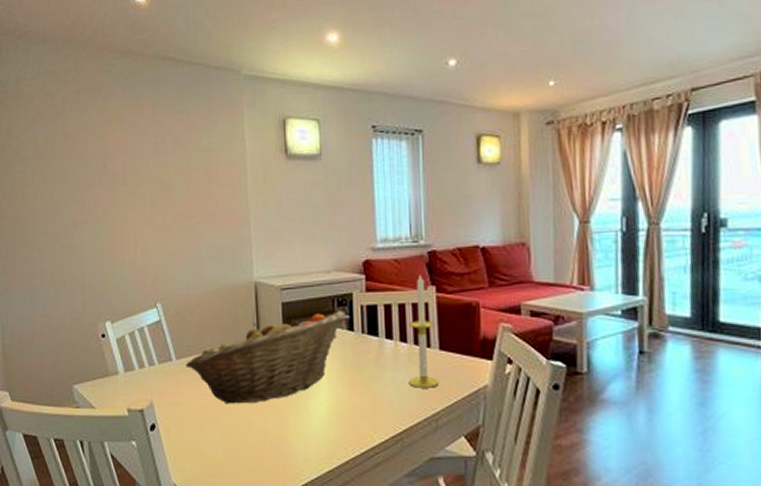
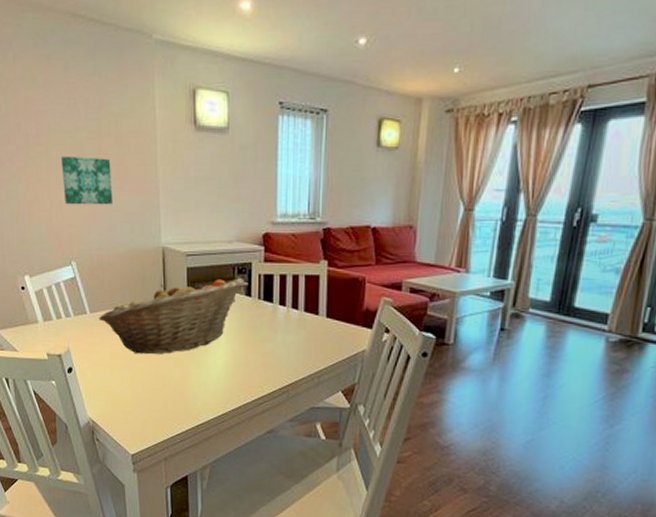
wall art: none [148,193,201,243] -> present [61,156,113,205]
candle: present [408,275,440,388] -> none [297,249,325,350]

